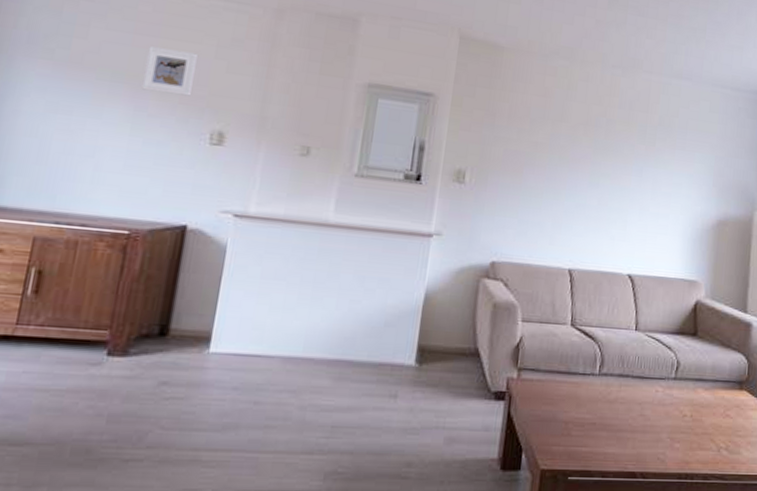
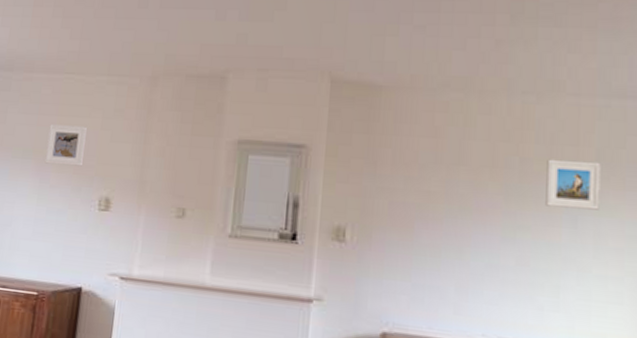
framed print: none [622,121,661,163] -> present [545,159,601,210]

